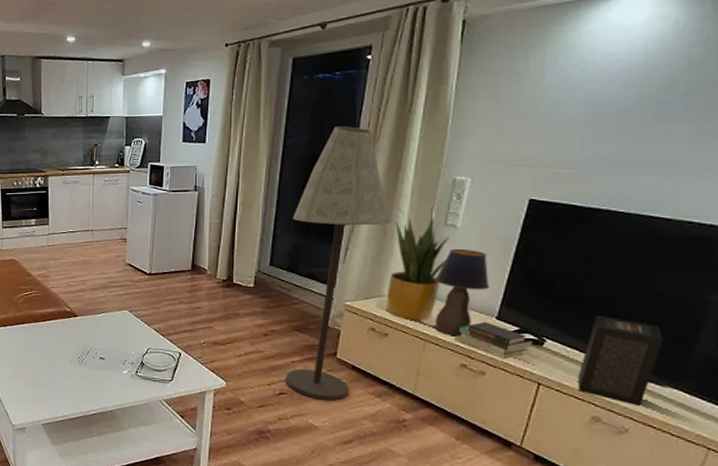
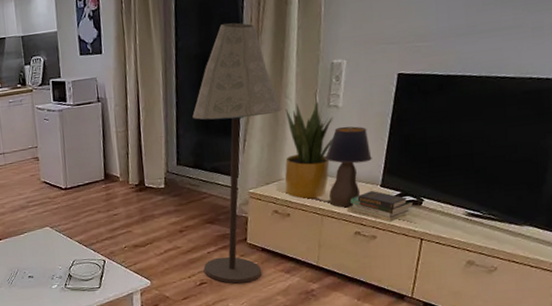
speaker: present [577,315,663,407] -> none [452,171,518,247]

